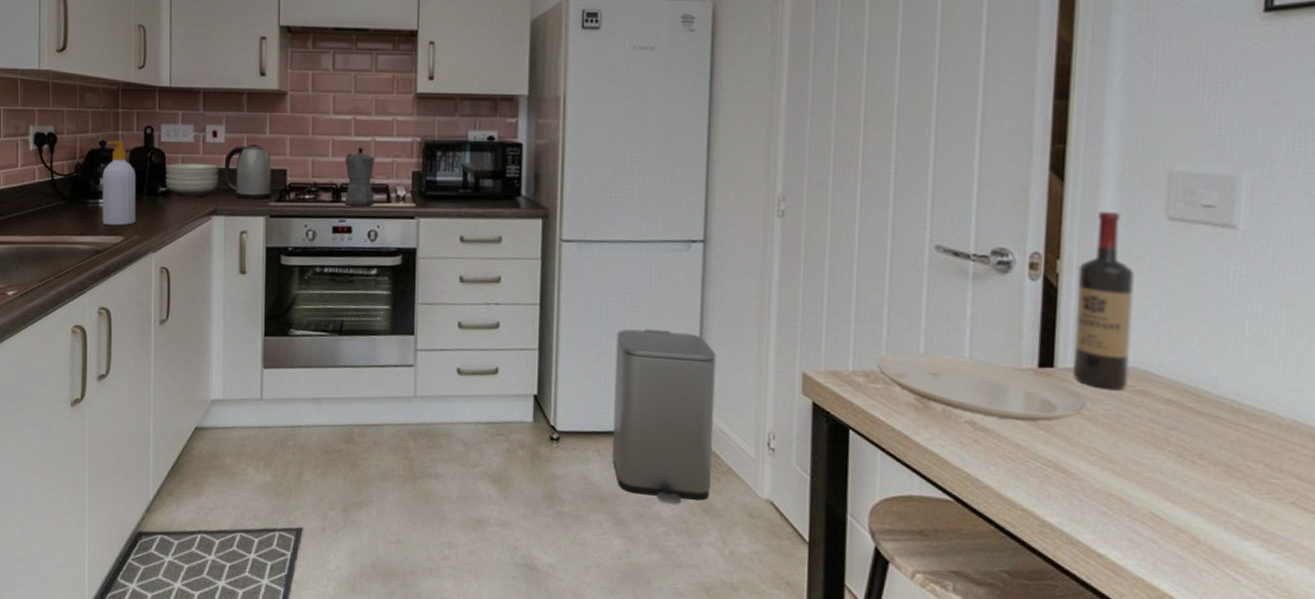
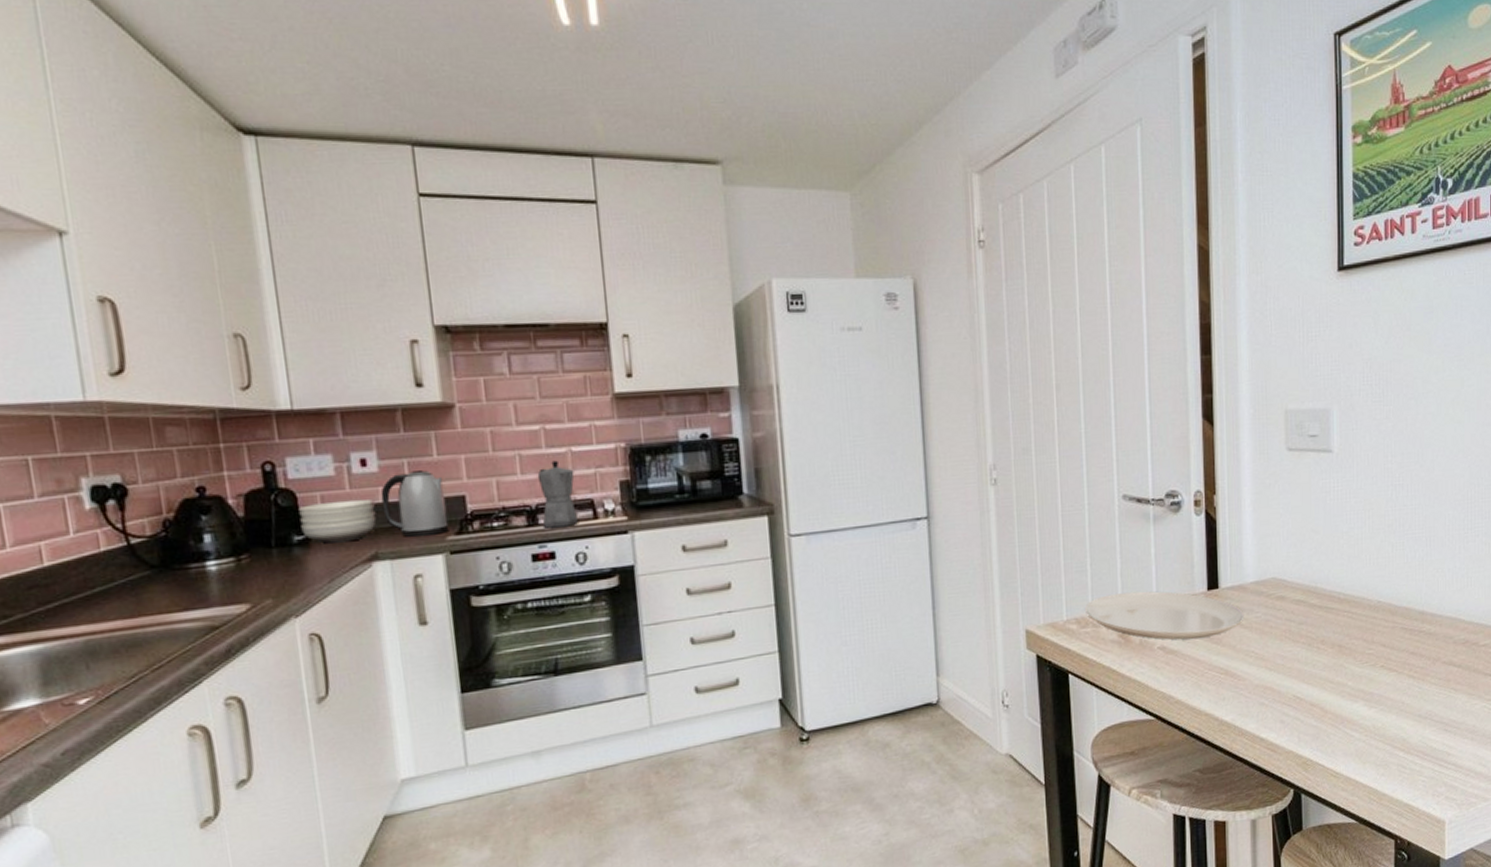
soap bottle: present [102,140,135,226] -> none [206,483,264,594]
pedal bin: present [613,329,716,505] -> none [854,609,956,780]
wine bottle: present [1072,211,1134,389] -> none [1229,448,1270,600]

